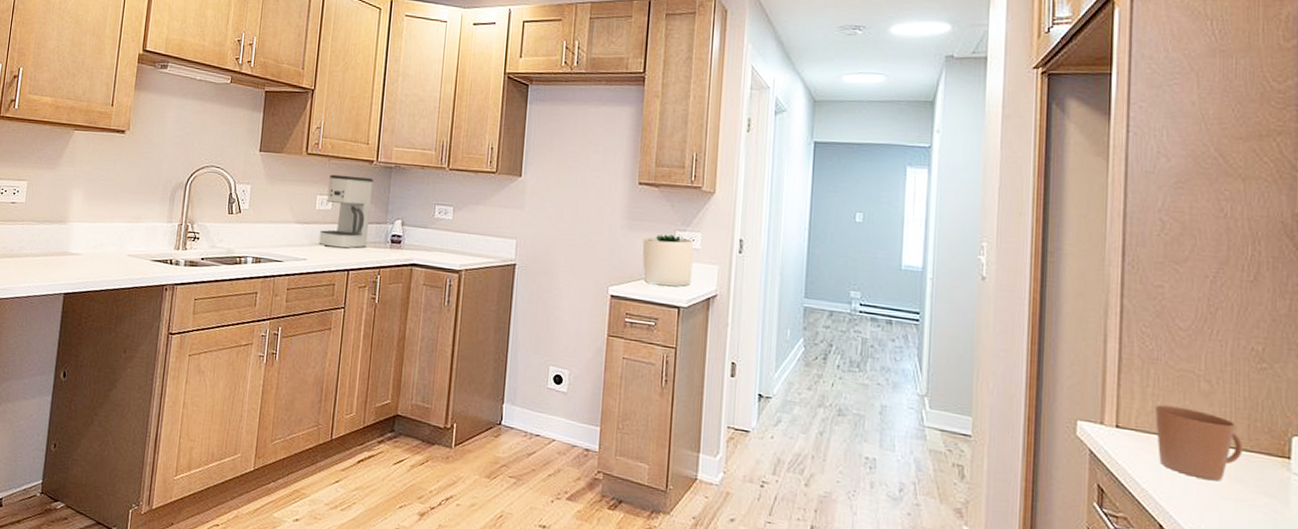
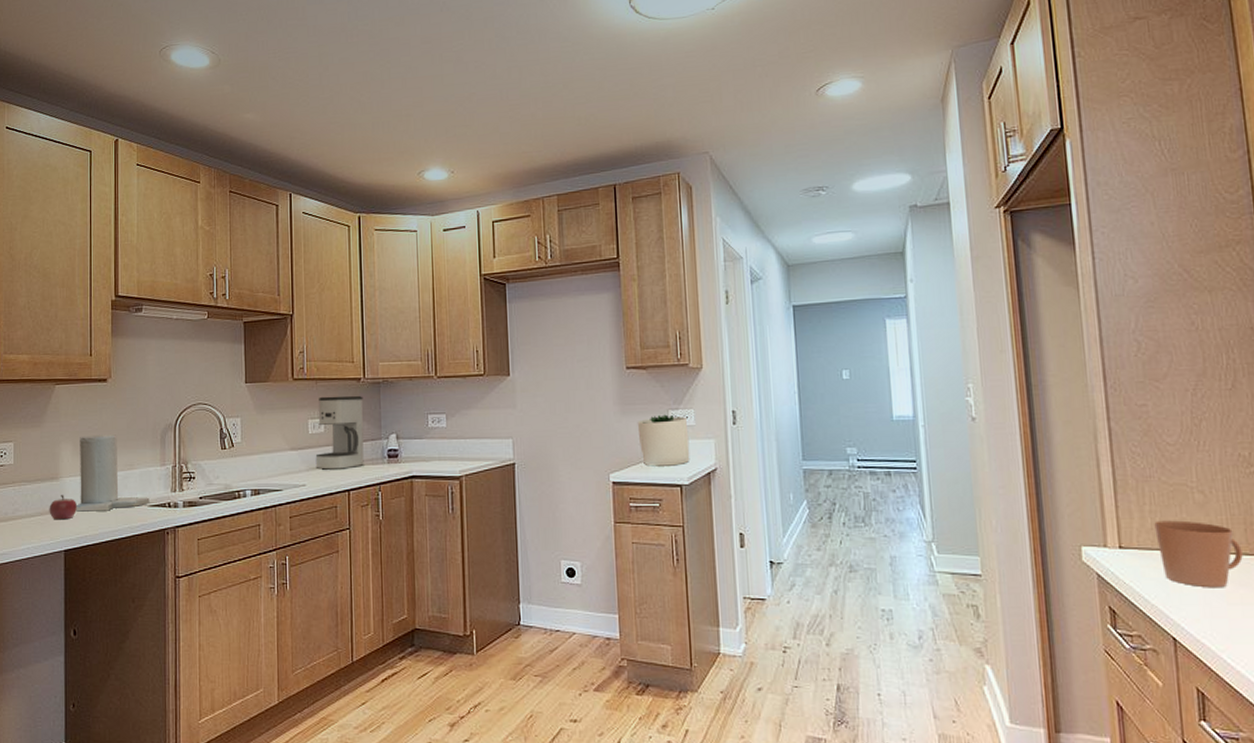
fruit: none [53,239,81,264] -> present [49,495,77,520]
paper towel: none [79,183,153,260] -> present [75,435,150,512]

